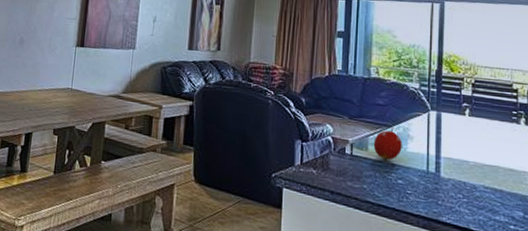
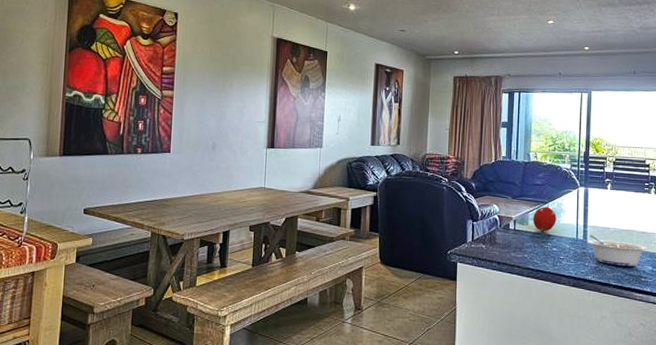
legume: none [441,168,517,211] -> present [588,235,648,267]

